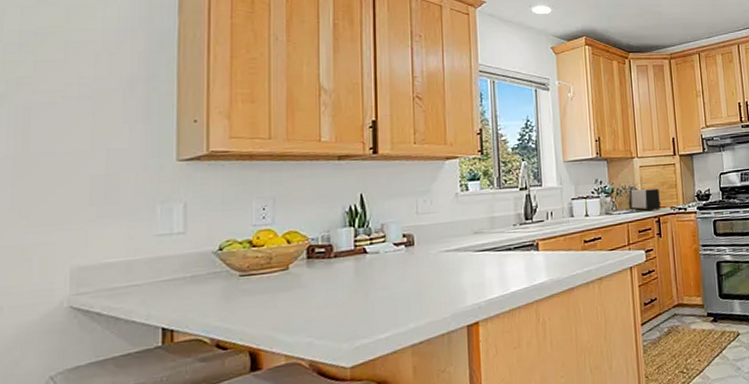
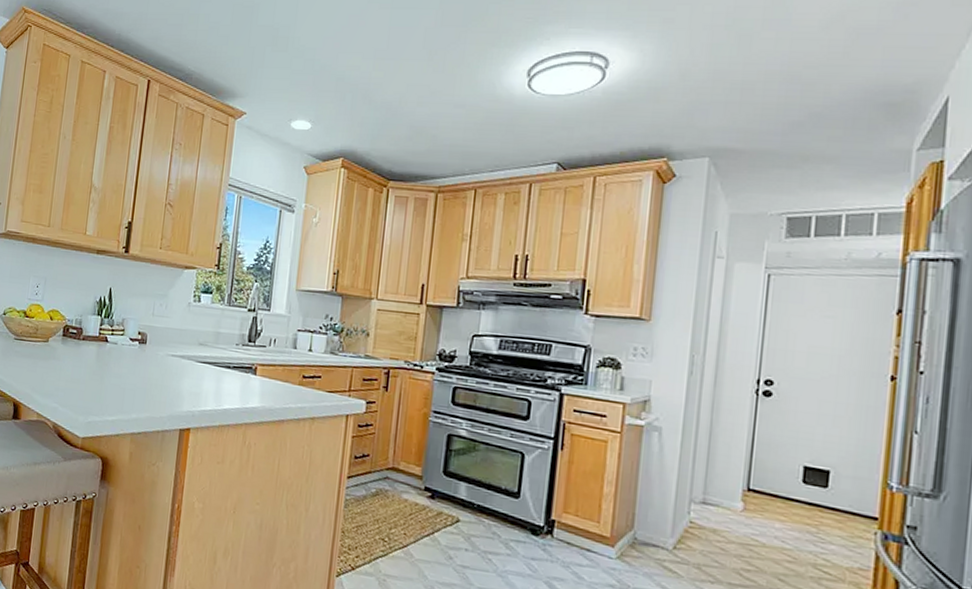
toaster: present [628,188,661,212] -> none [357,332,395,362]

